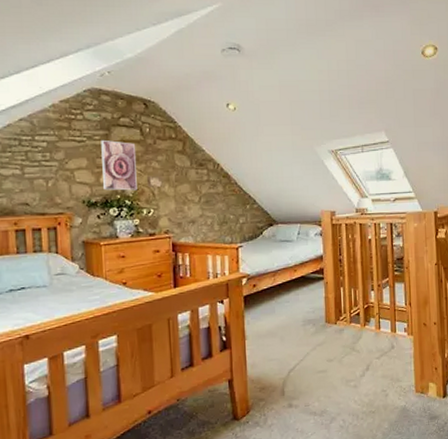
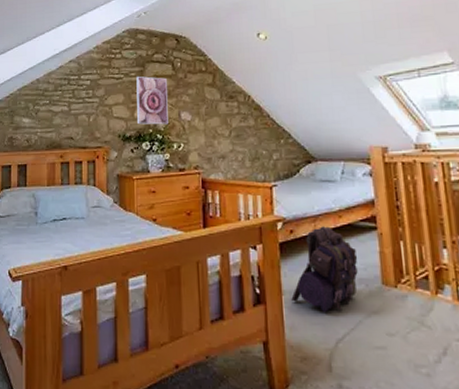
backpack: none [253,279,308,349] -> present [291,226,358,312]

